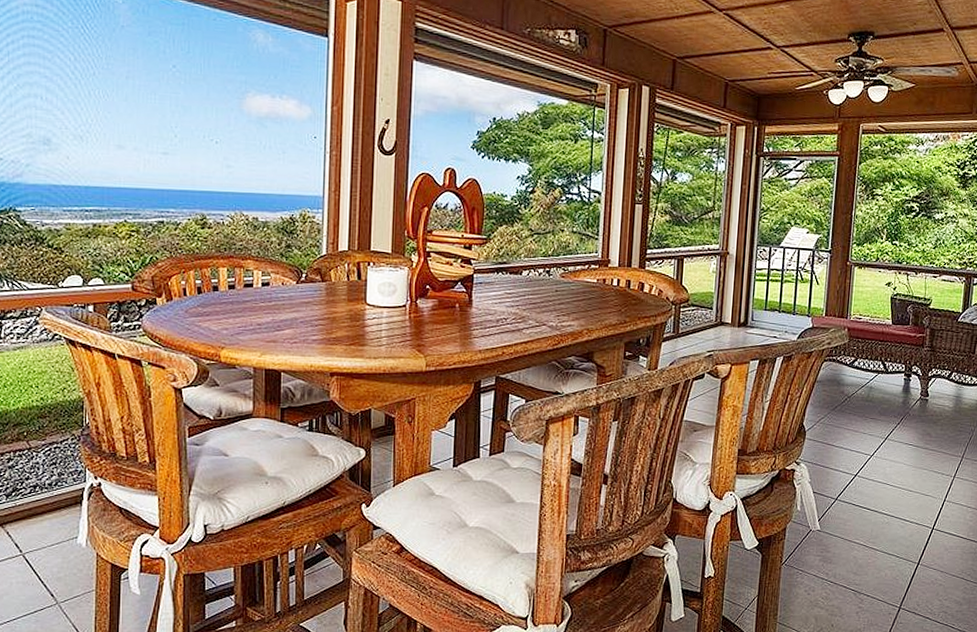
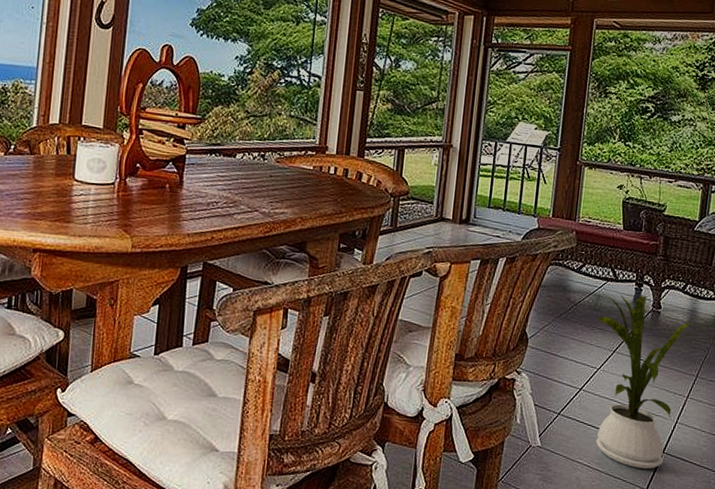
house plant: none [868,385,957,545] -> present [596,294,691,469]

